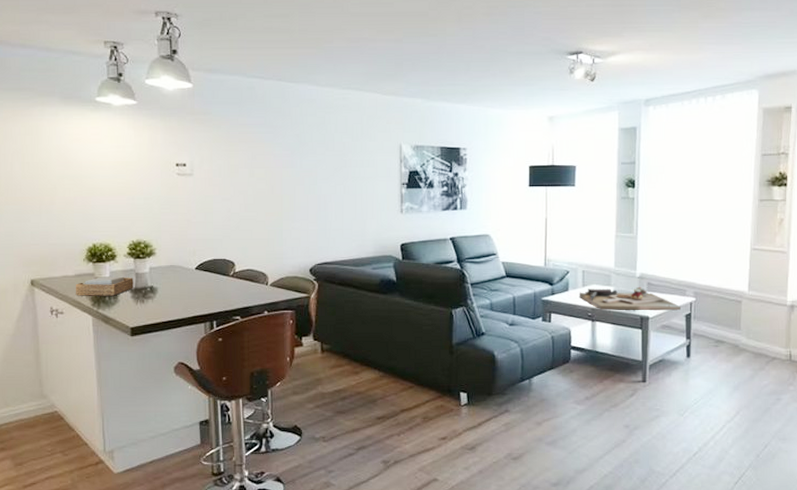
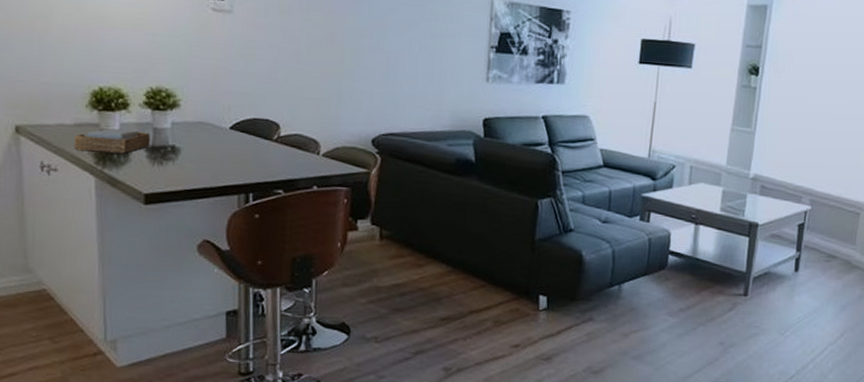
decorative tray: present [579,287,681,311] -> none [683,187,794,219]

